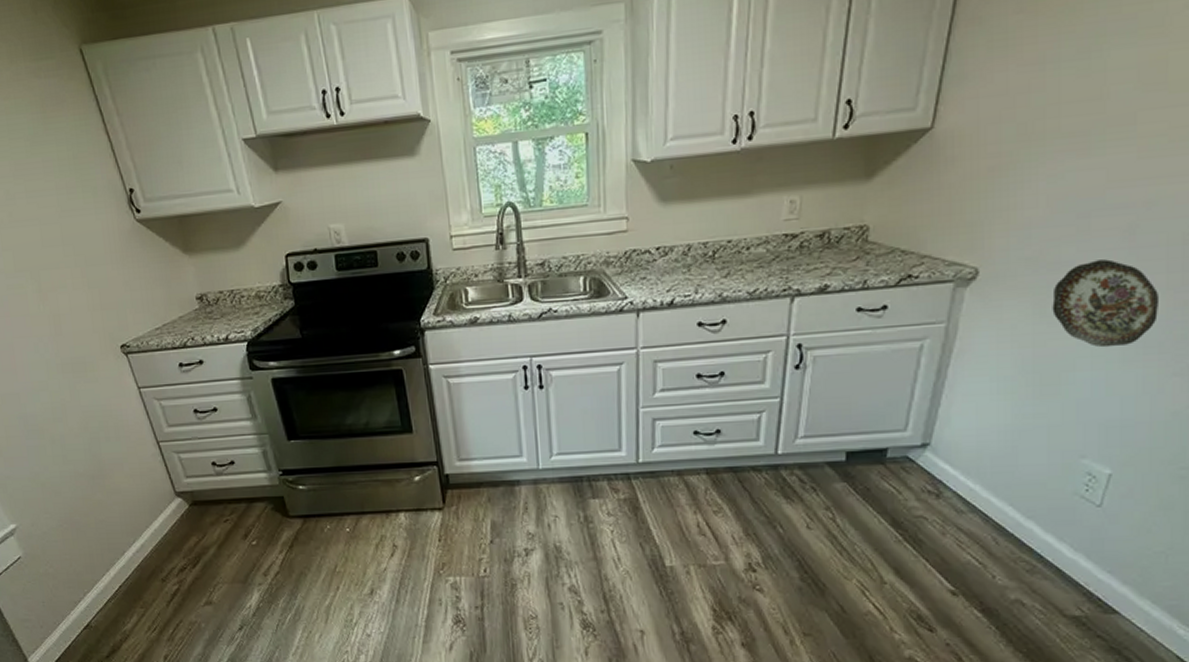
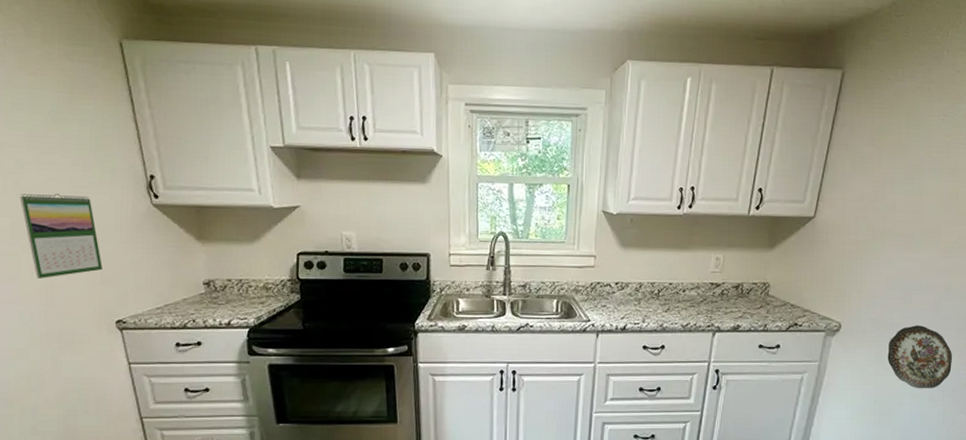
calendar: none [15,220,100,311] -> present [19,194,103,280]

